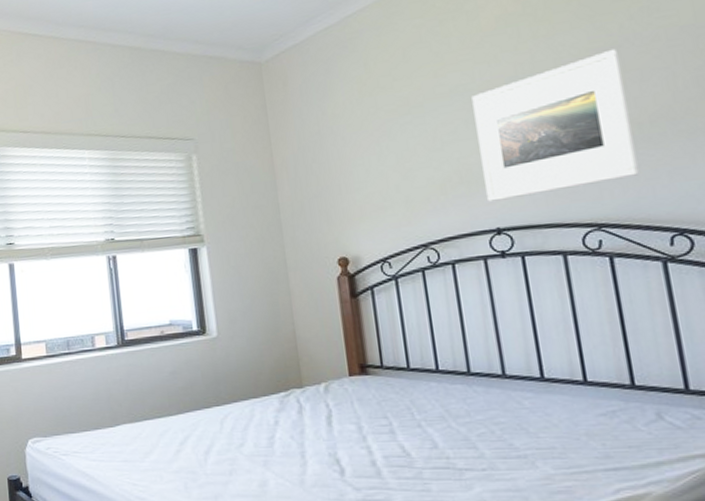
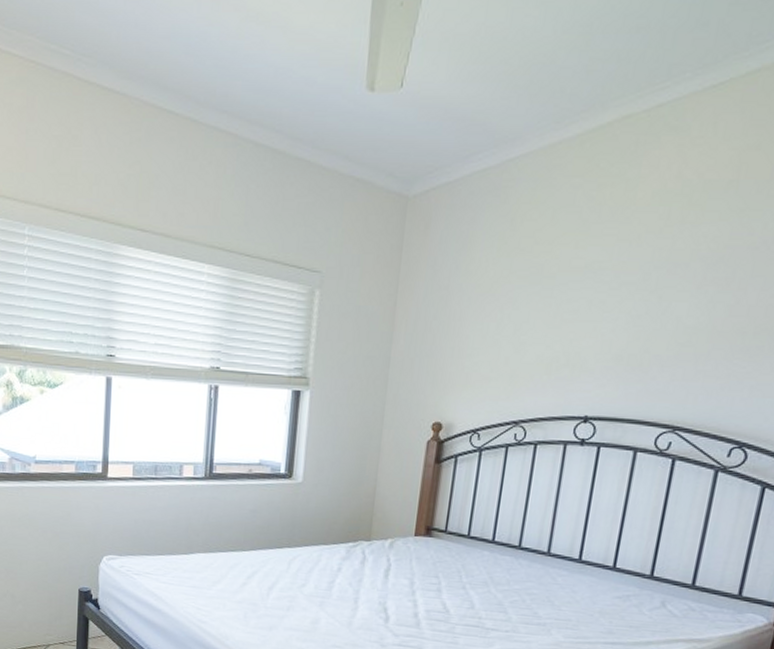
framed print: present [471,48,639,202] -> none [585,250,753,389]

